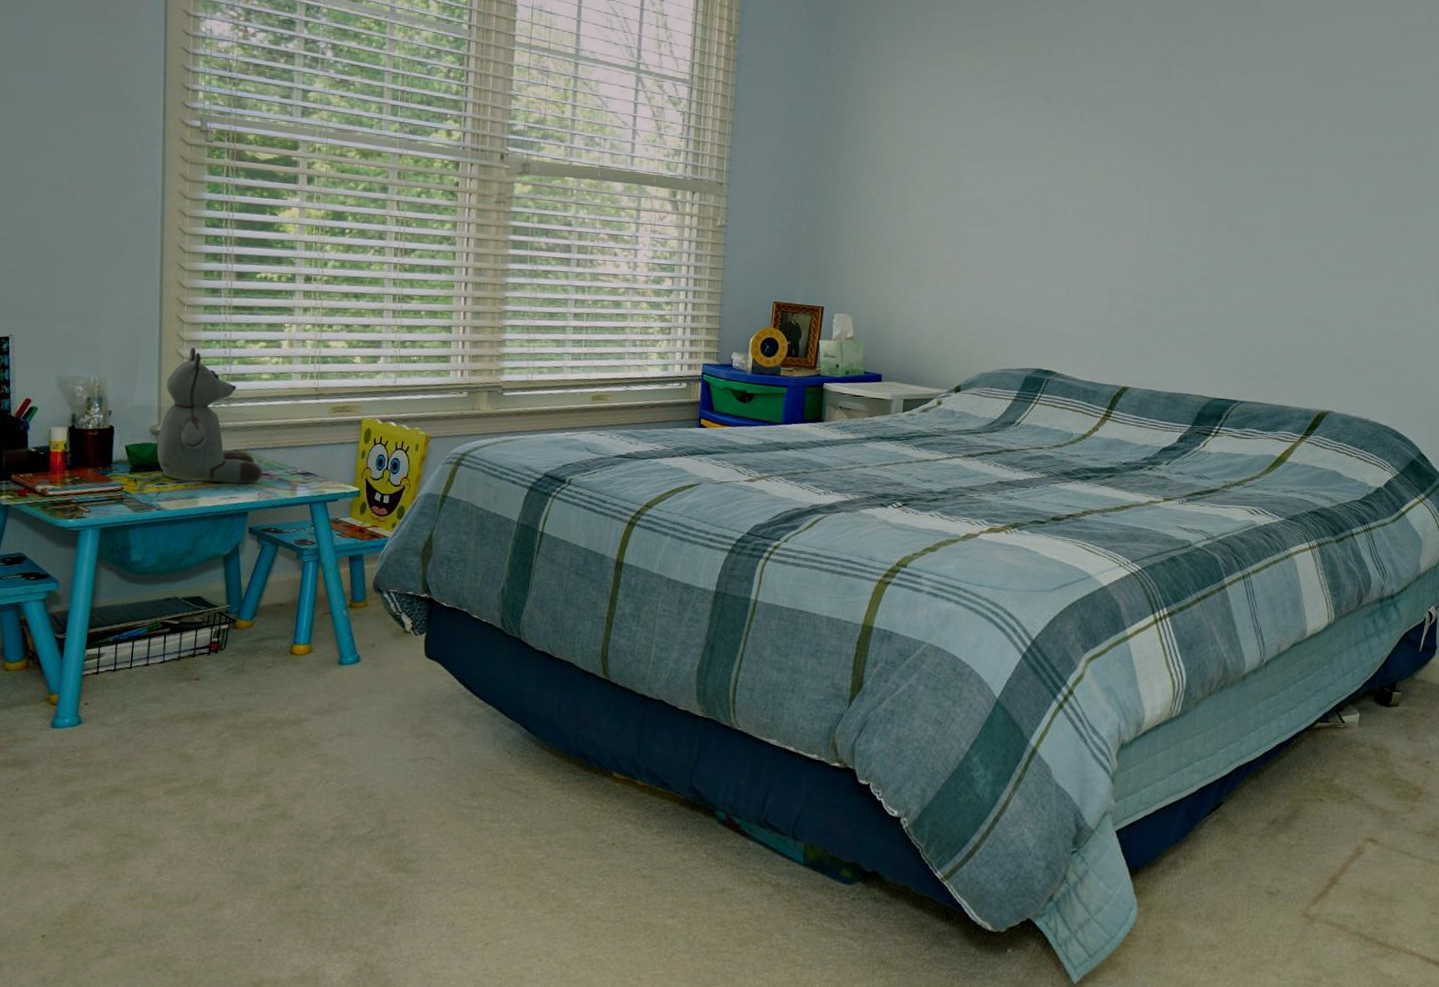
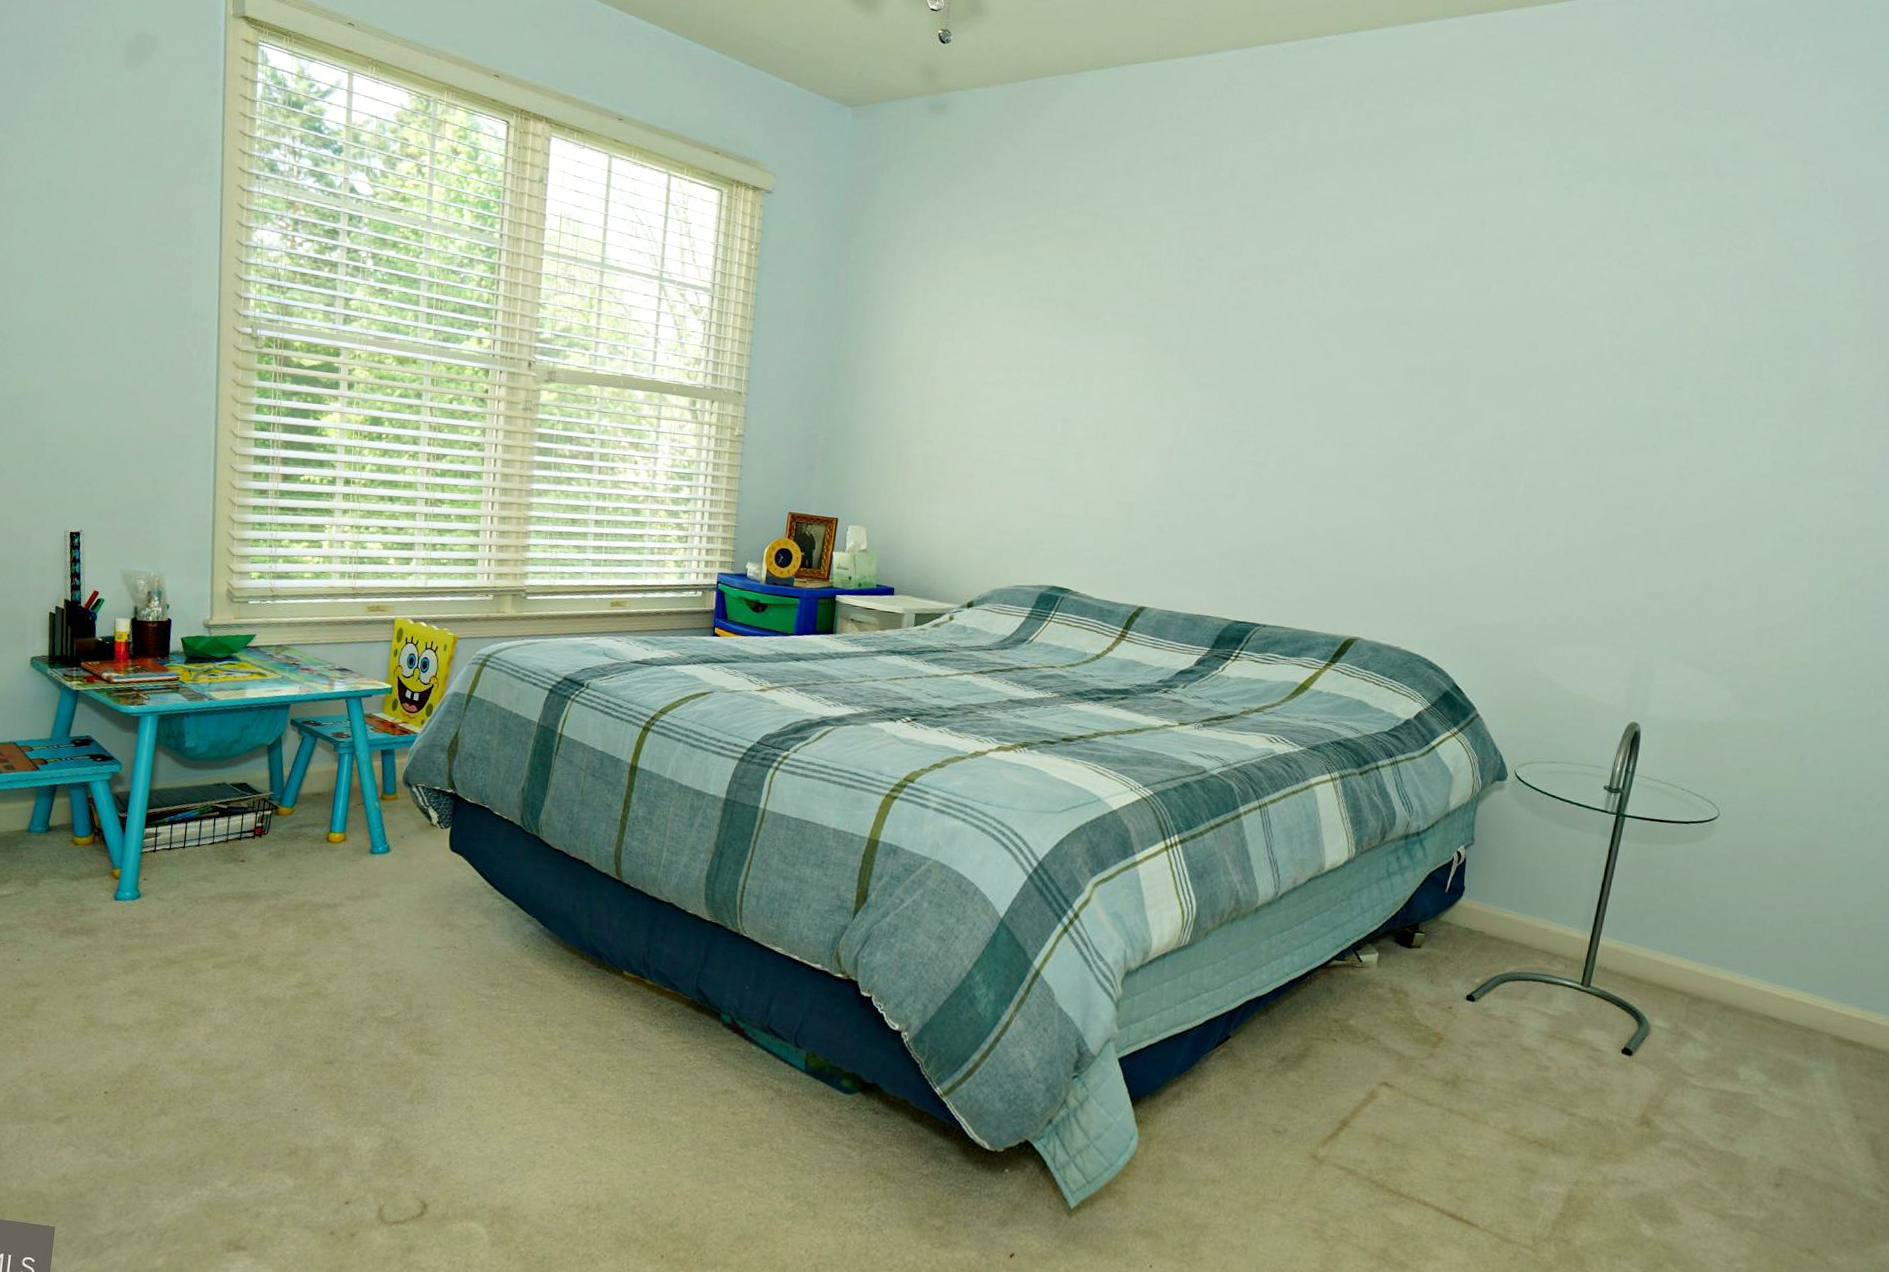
stuffed bear: present [156,347,263,484] -> none [209,546,304,678]

